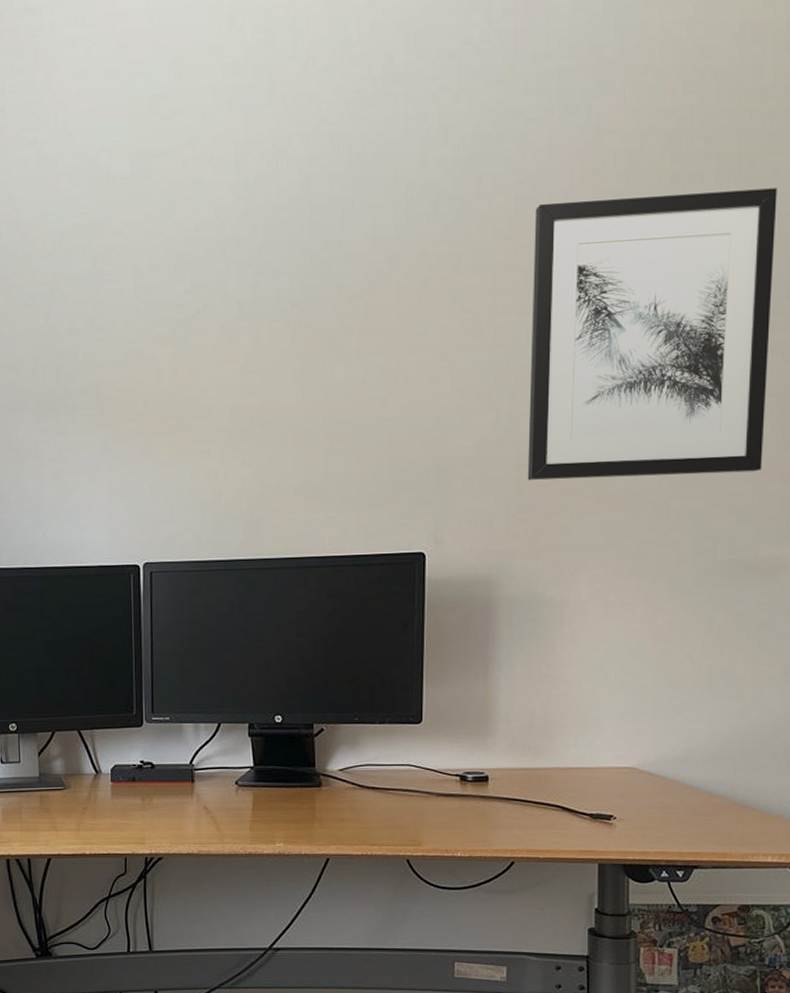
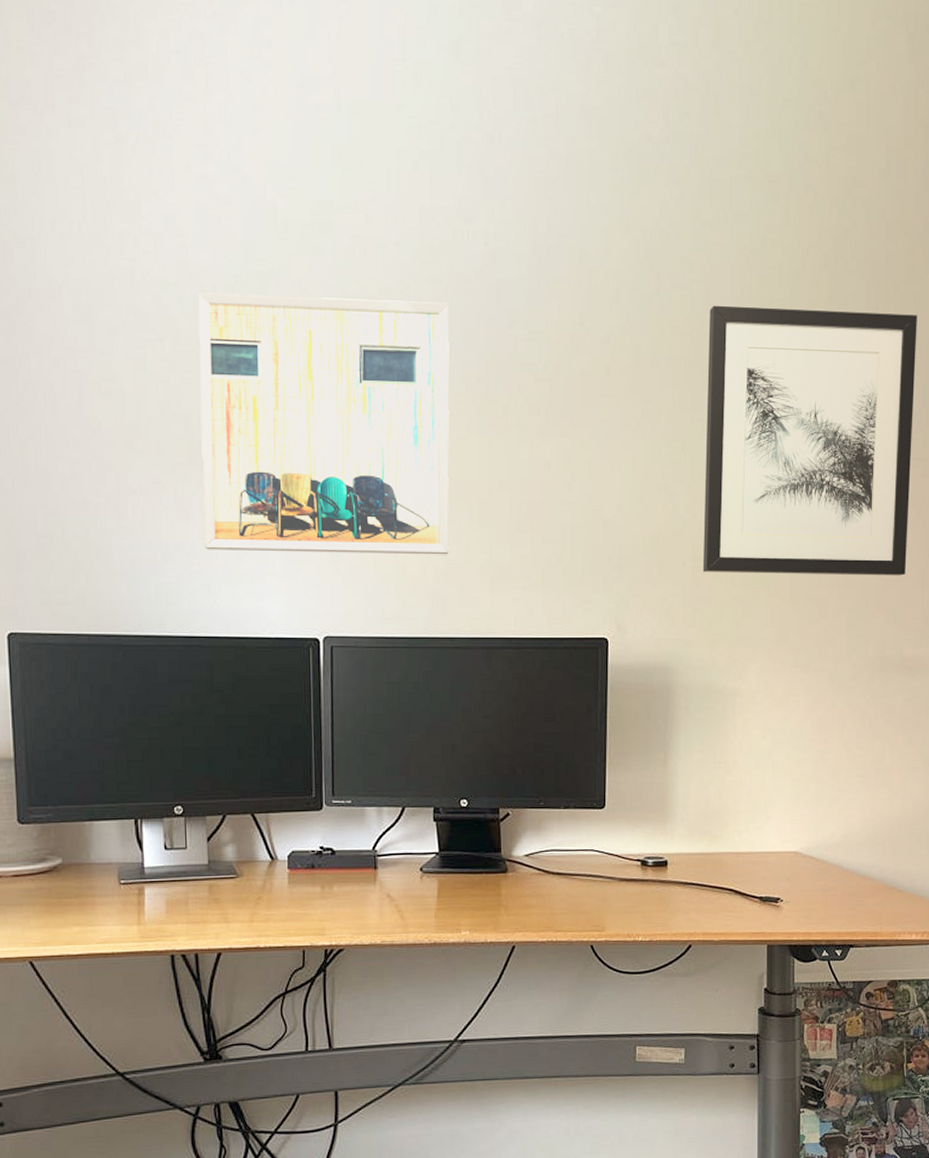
wall art: none [29,233,264,488] -> present [198,292,450,555]

